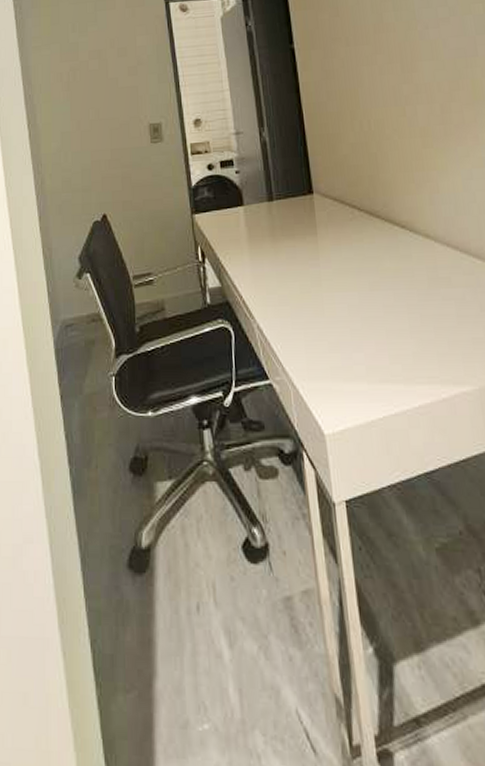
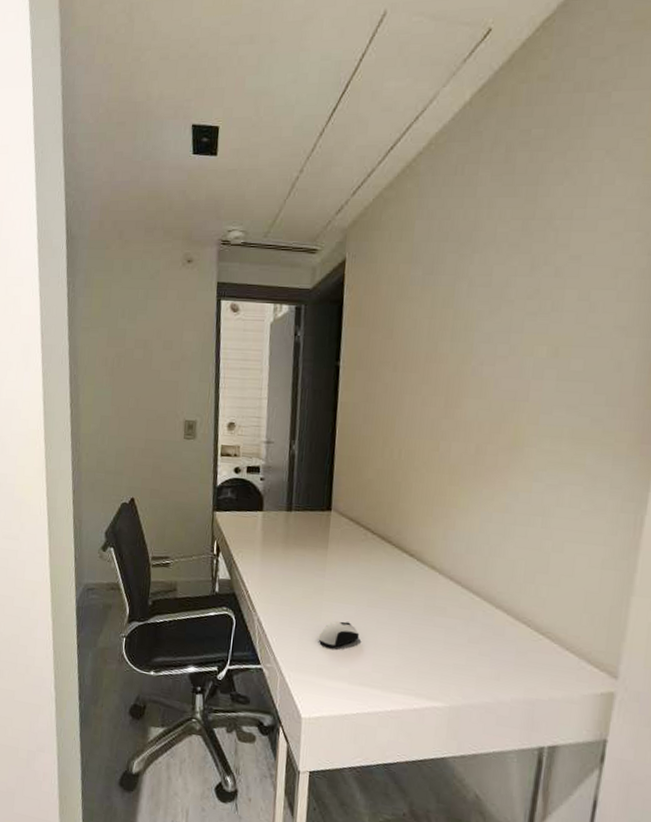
computer mouse: none [325,312,369,344] -> present [318,620,360,648]

